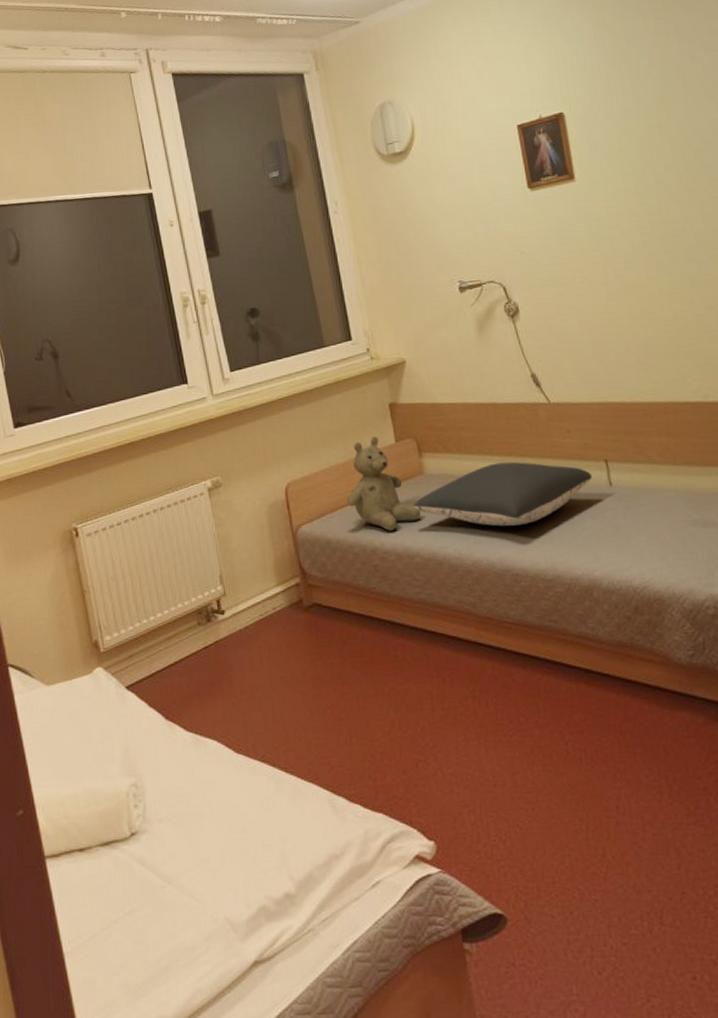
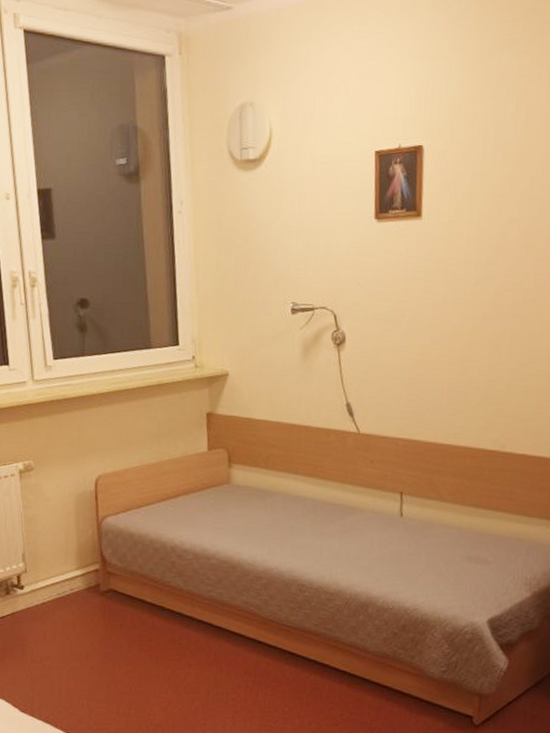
teddy bear: present [347,436,421,531] -> none [154,442,222,532]
pillow: present [414,461,593,527] -> none [216,482,387,542]

